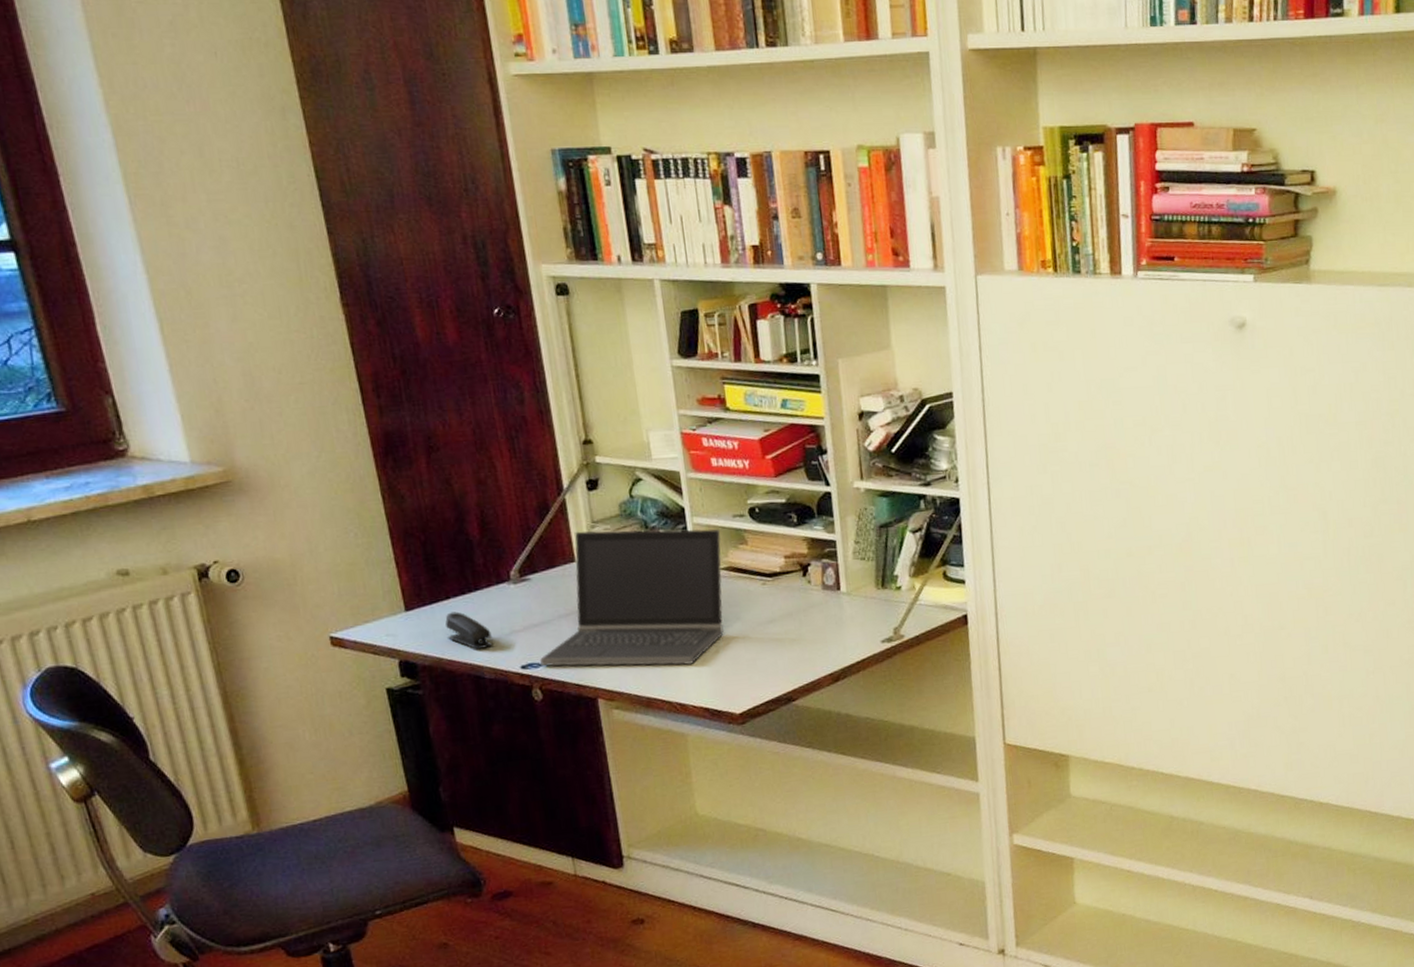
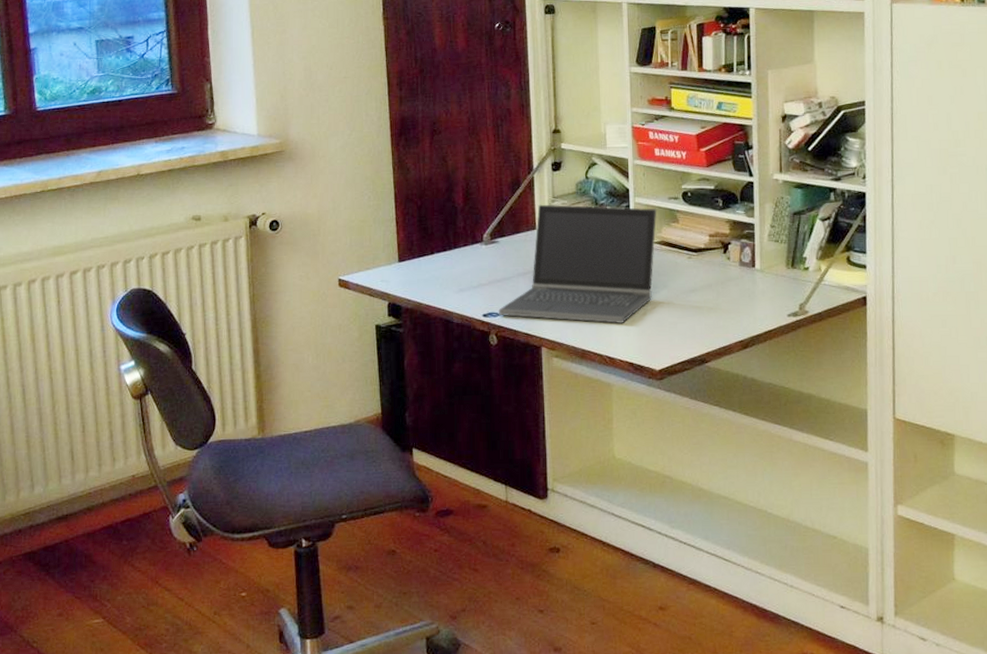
stapler: present [445,611,494,649] -> none [428,265,464,297]

